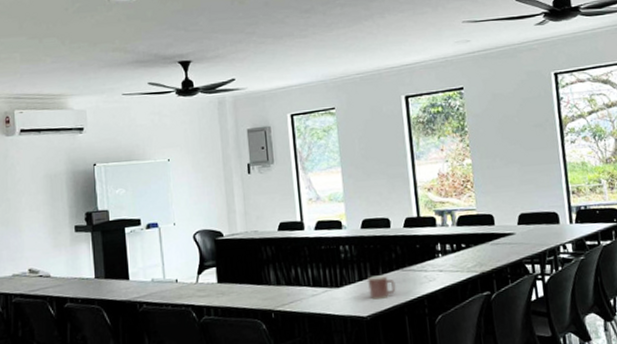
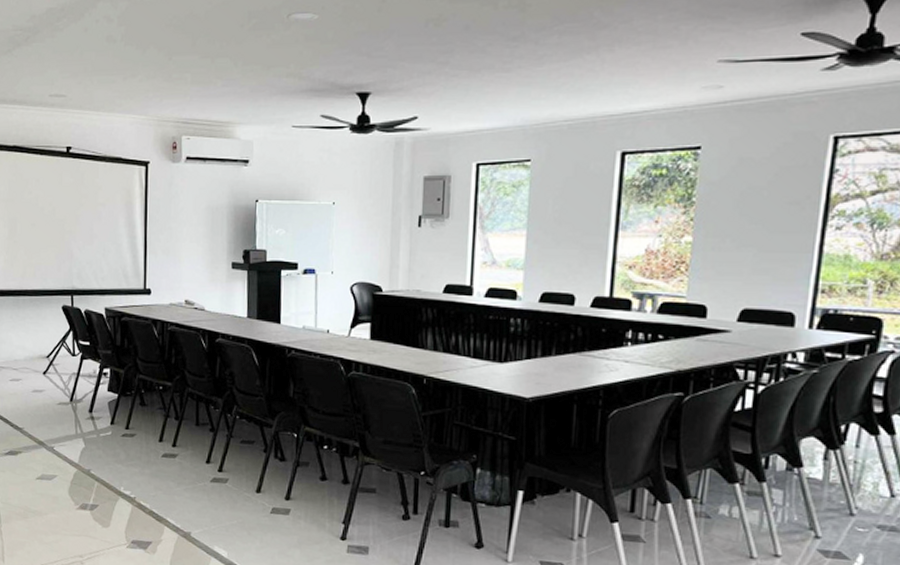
mug: present [366,275,396,301] -> none [535,356,569,383]

